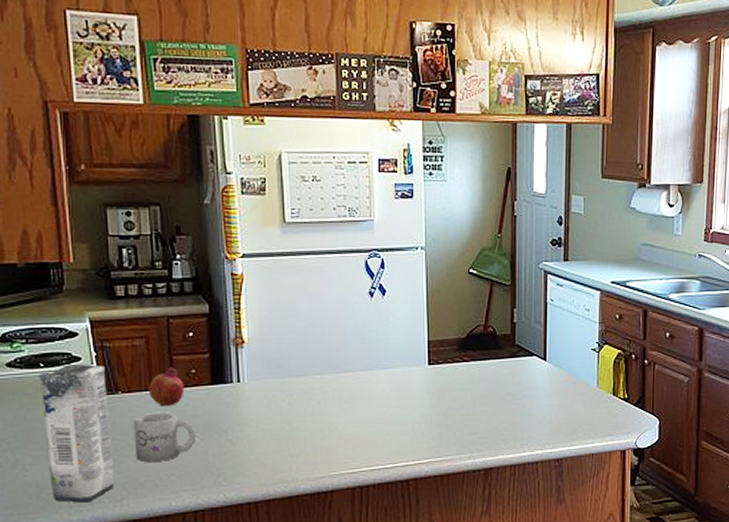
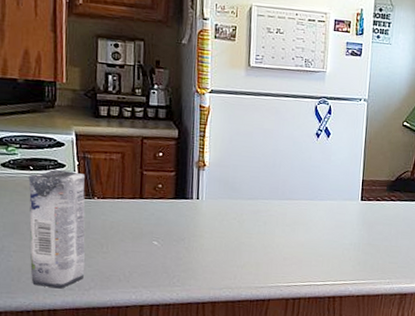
mug: present [133,413,197,462] -> none [104,218,158,260]
fruit: present [148,367,185,407] -> none [120,180,152,214]

